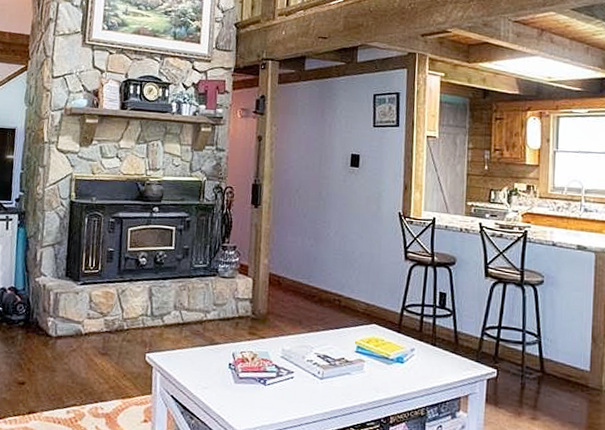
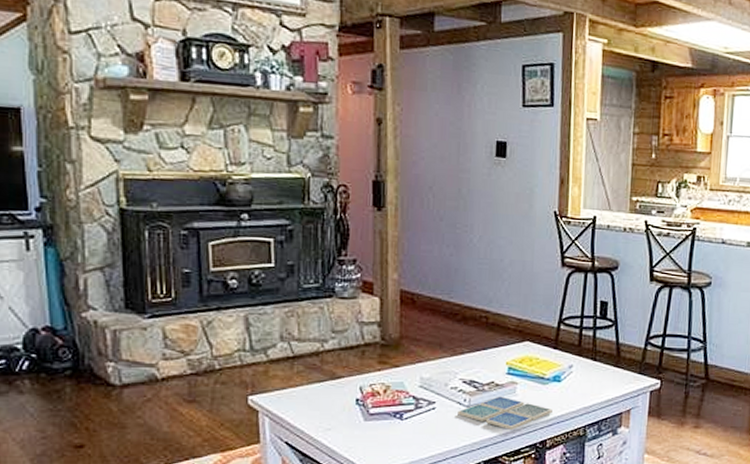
drink coaster: none [312,371,396,404] -> present [457,396,553,430]

